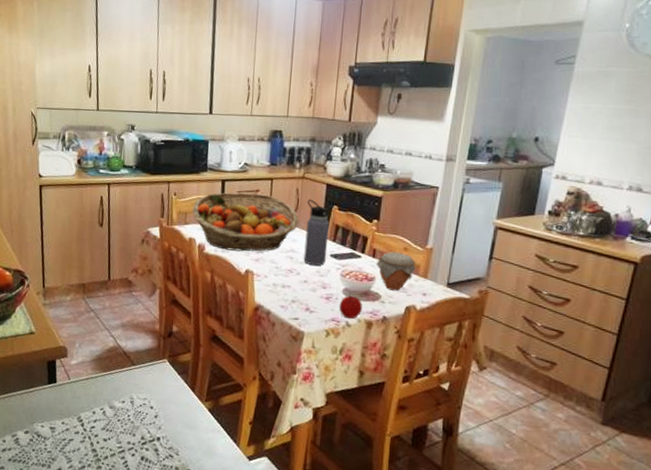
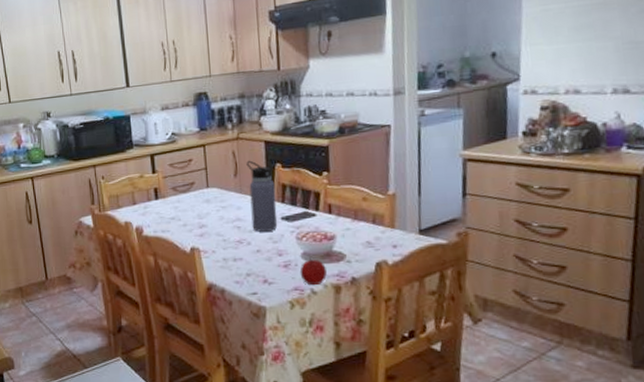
fruit basket: present [192,192,299,252] -> none [124,162,240,230]
jar: present [375,251,417,291] -> none [333,203,381,247]

